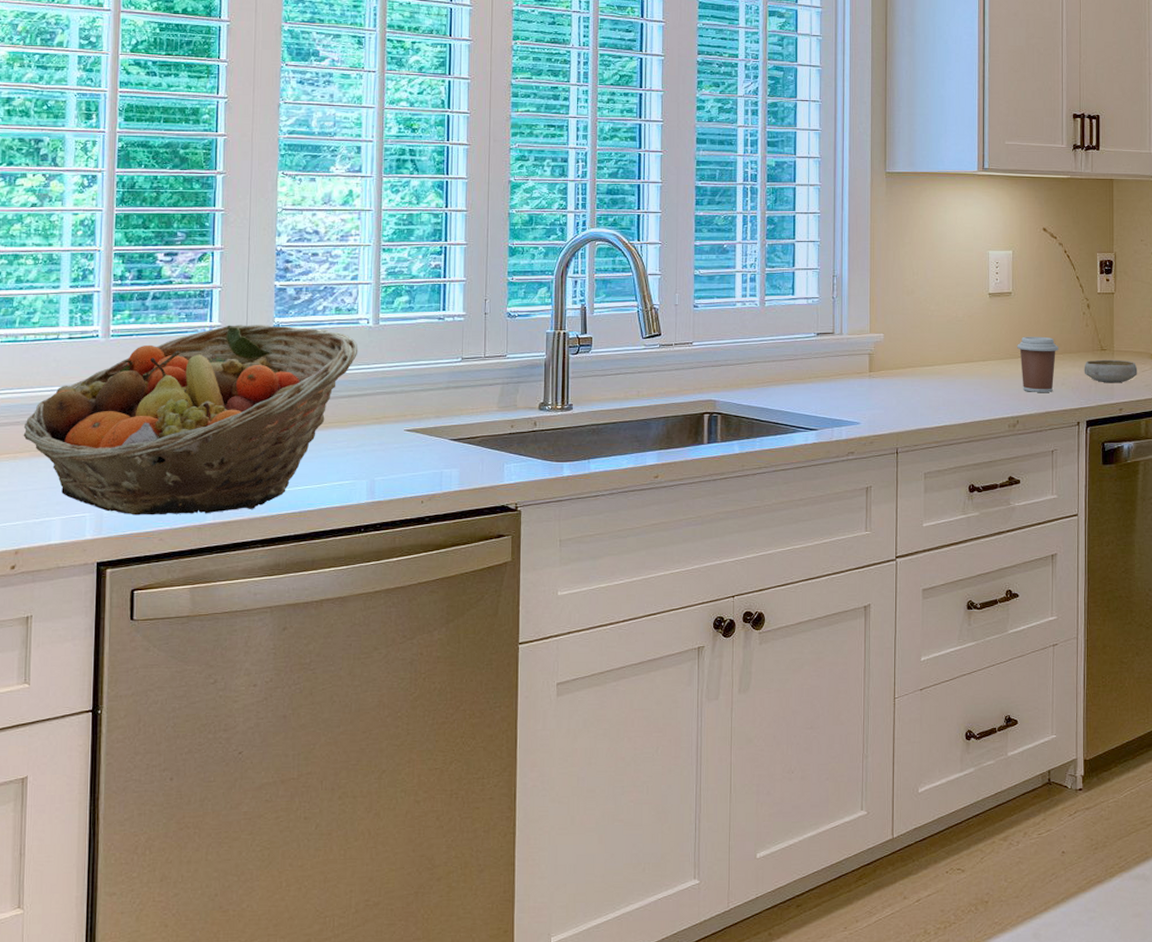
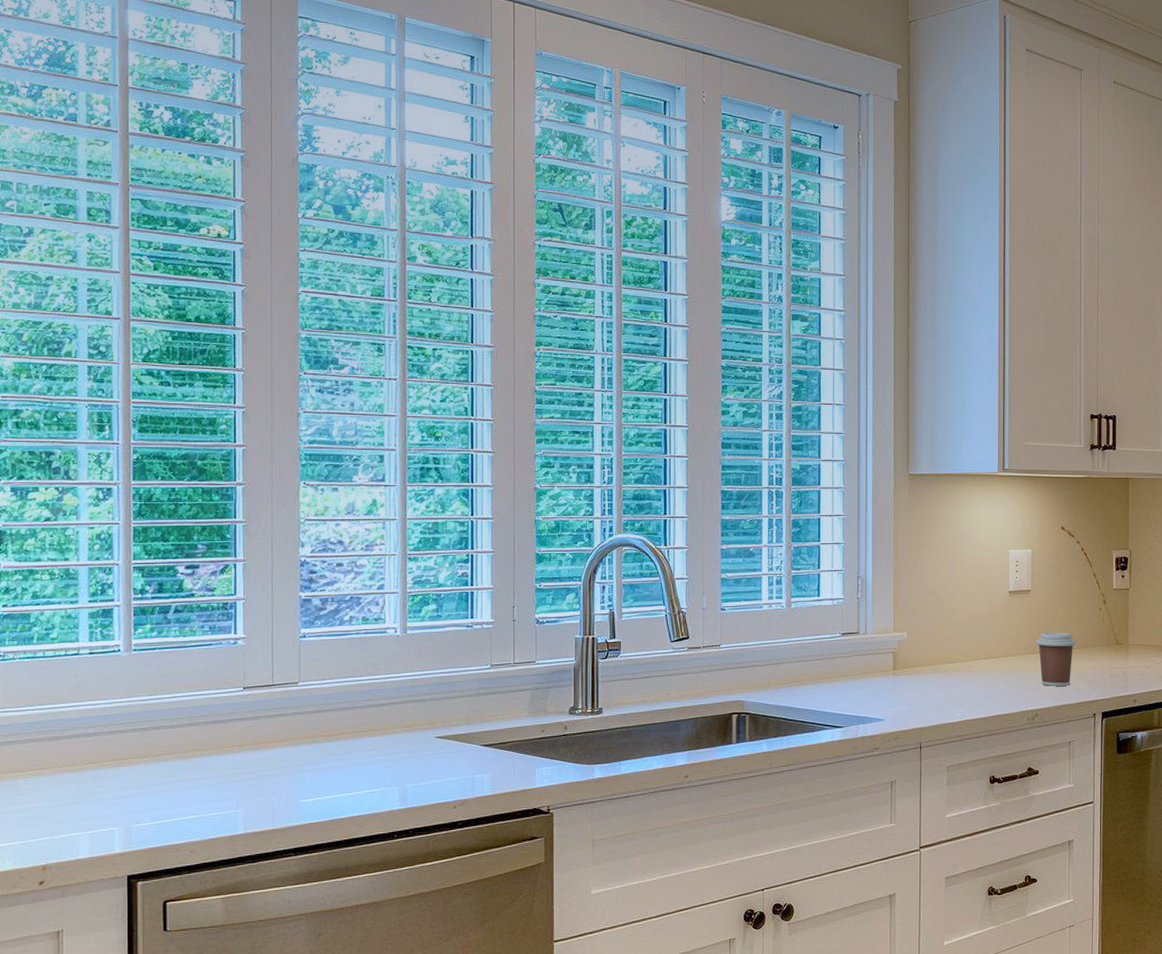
fruit basket: present [23,325,358,515] -> none [46,636,387,828]
bowl: present [1084,359,1138,383] -> none [1100,653,1151,676]

